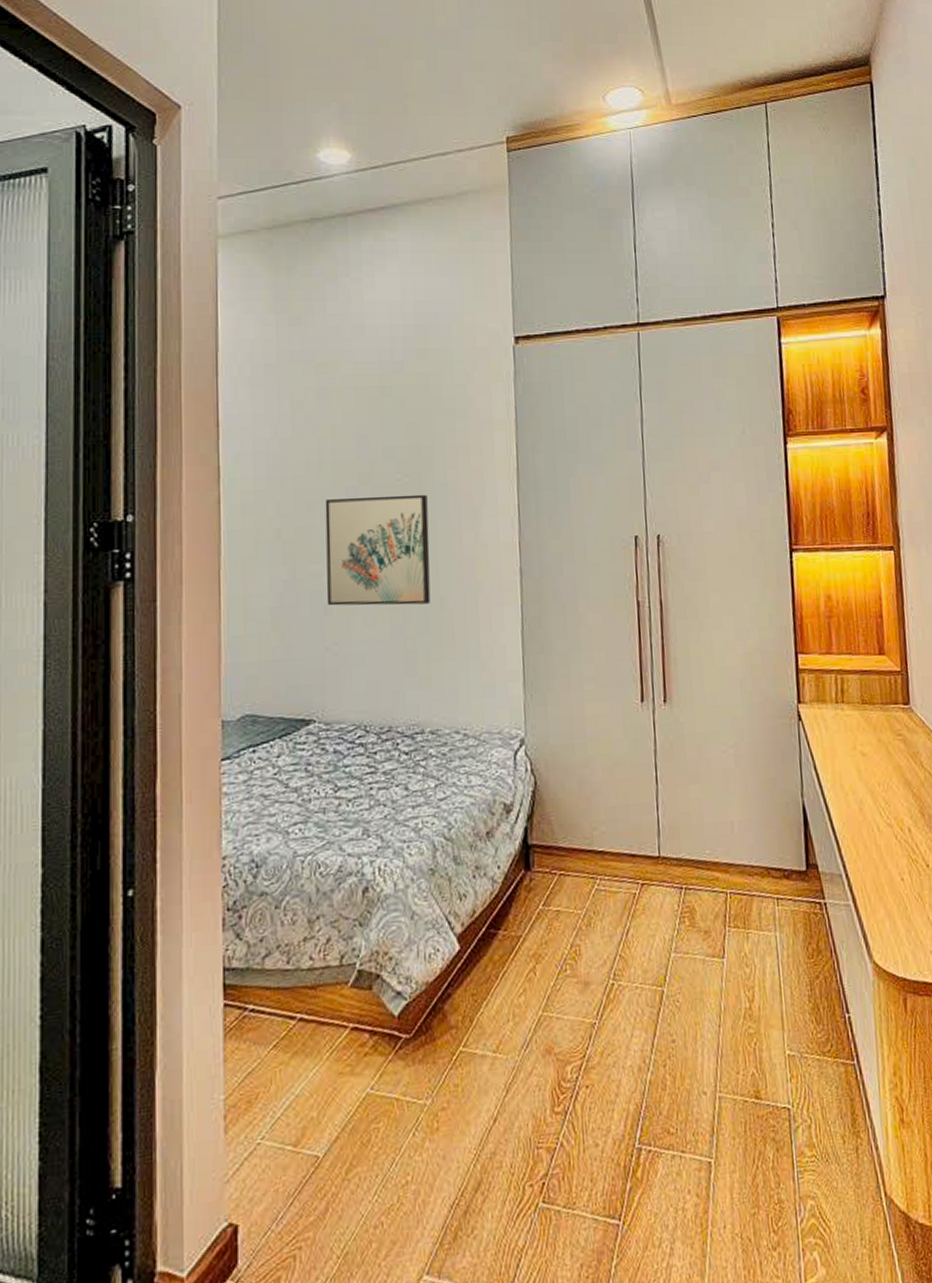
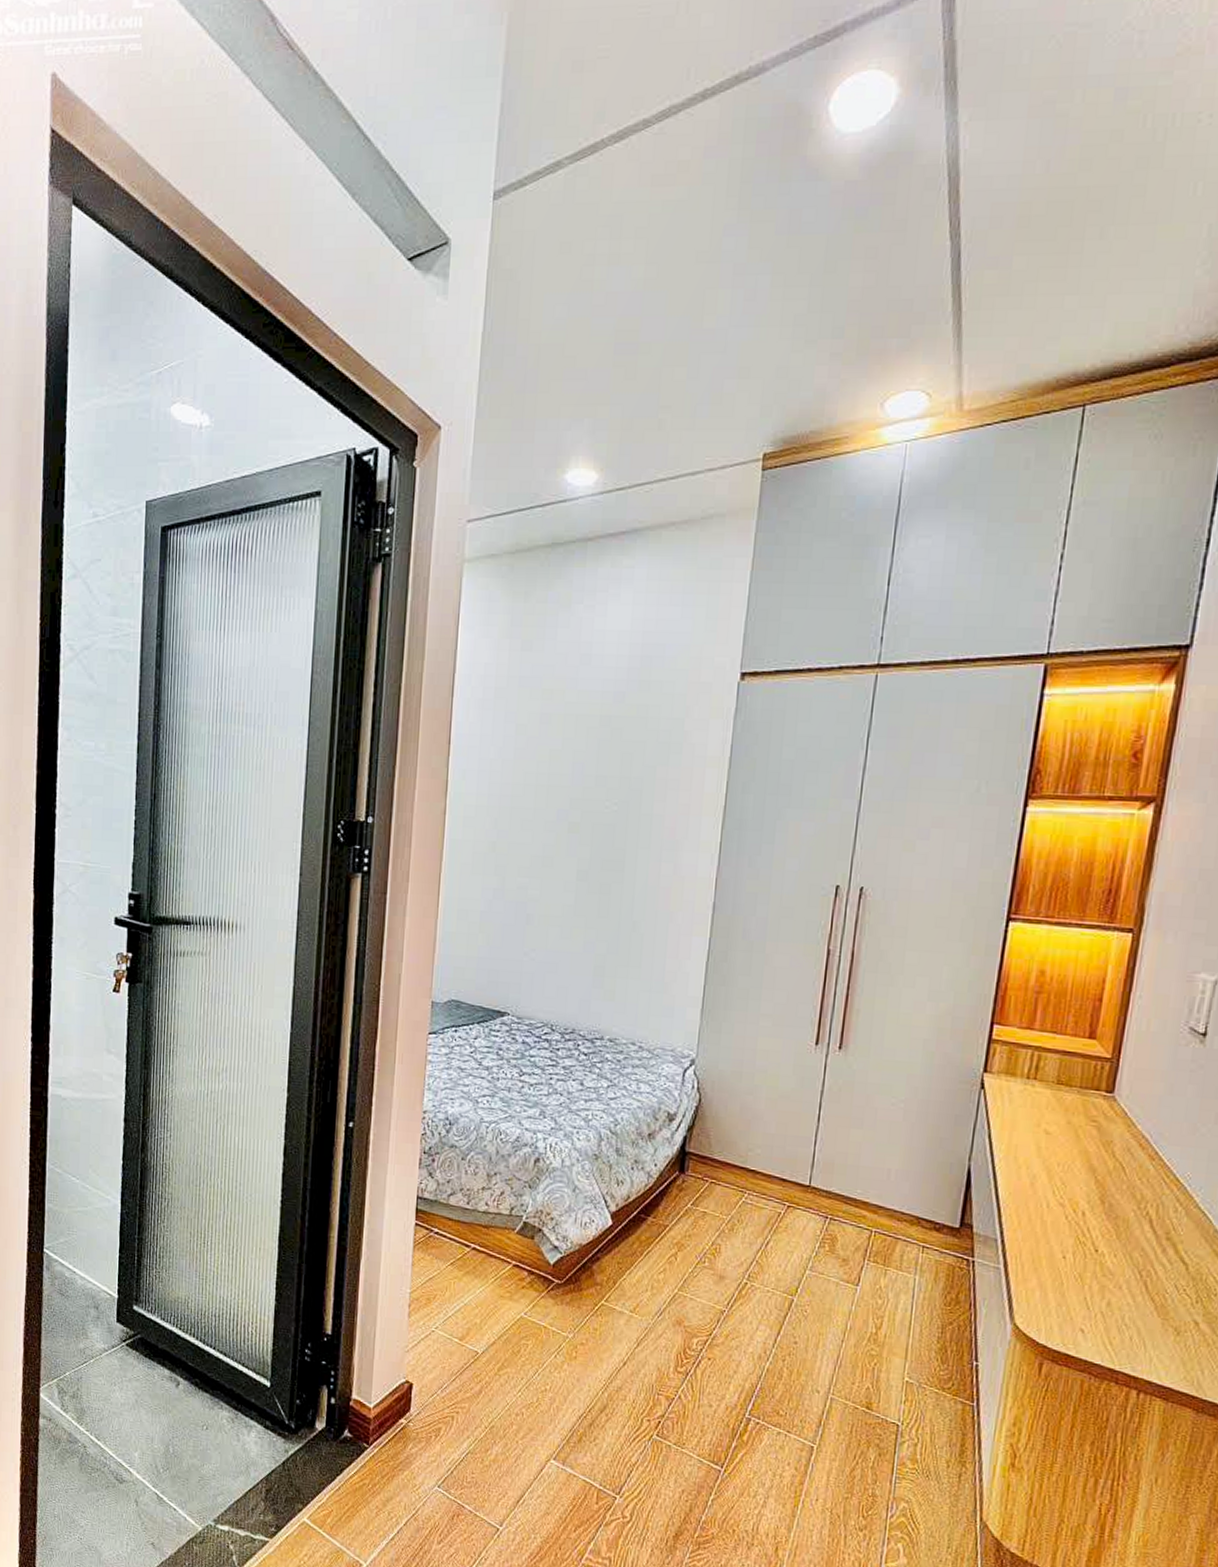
wall art: present [325,494,431,606] -> none [529,820,632,926]

